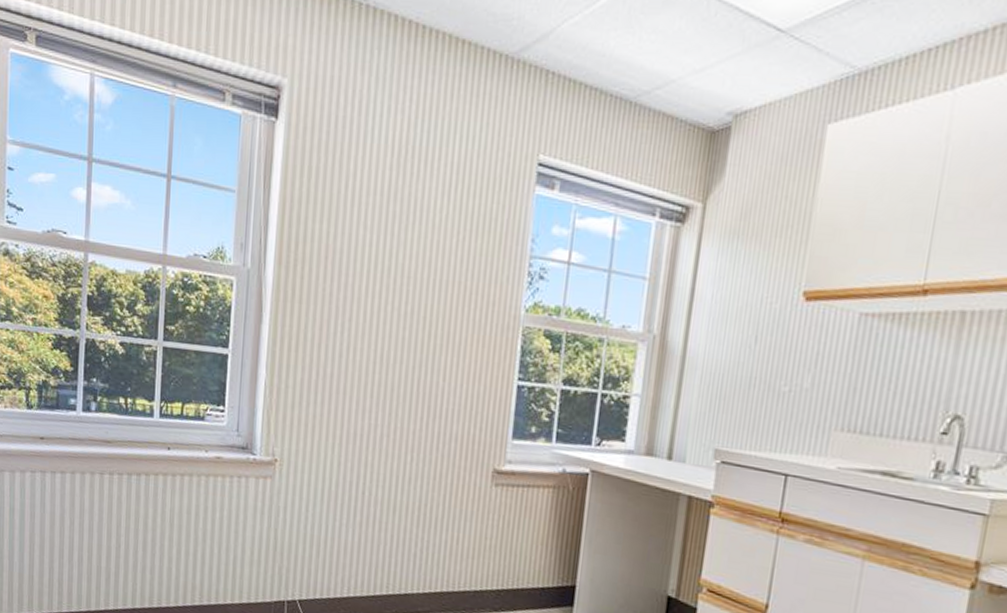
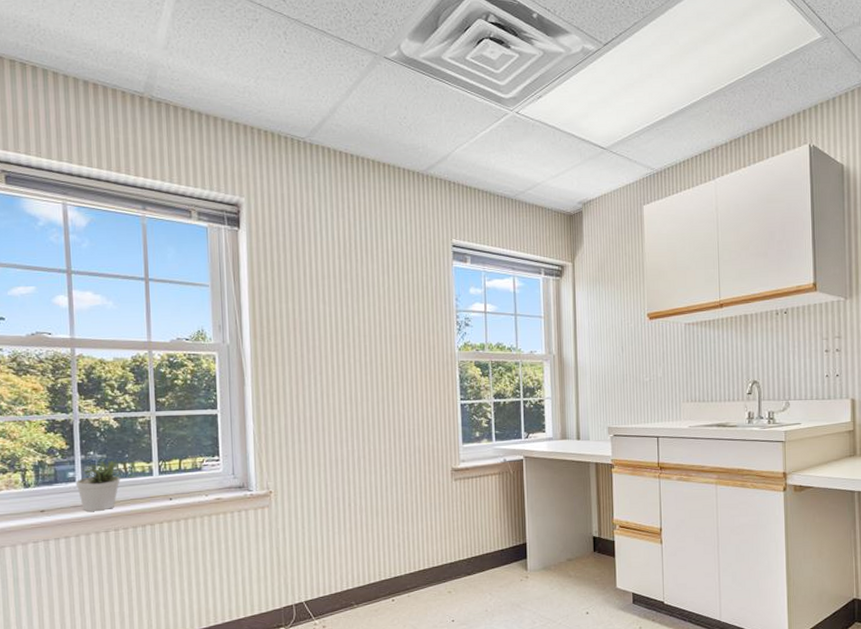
potted plant: none [76,391,122,450] -> present [75,460,121,512]

